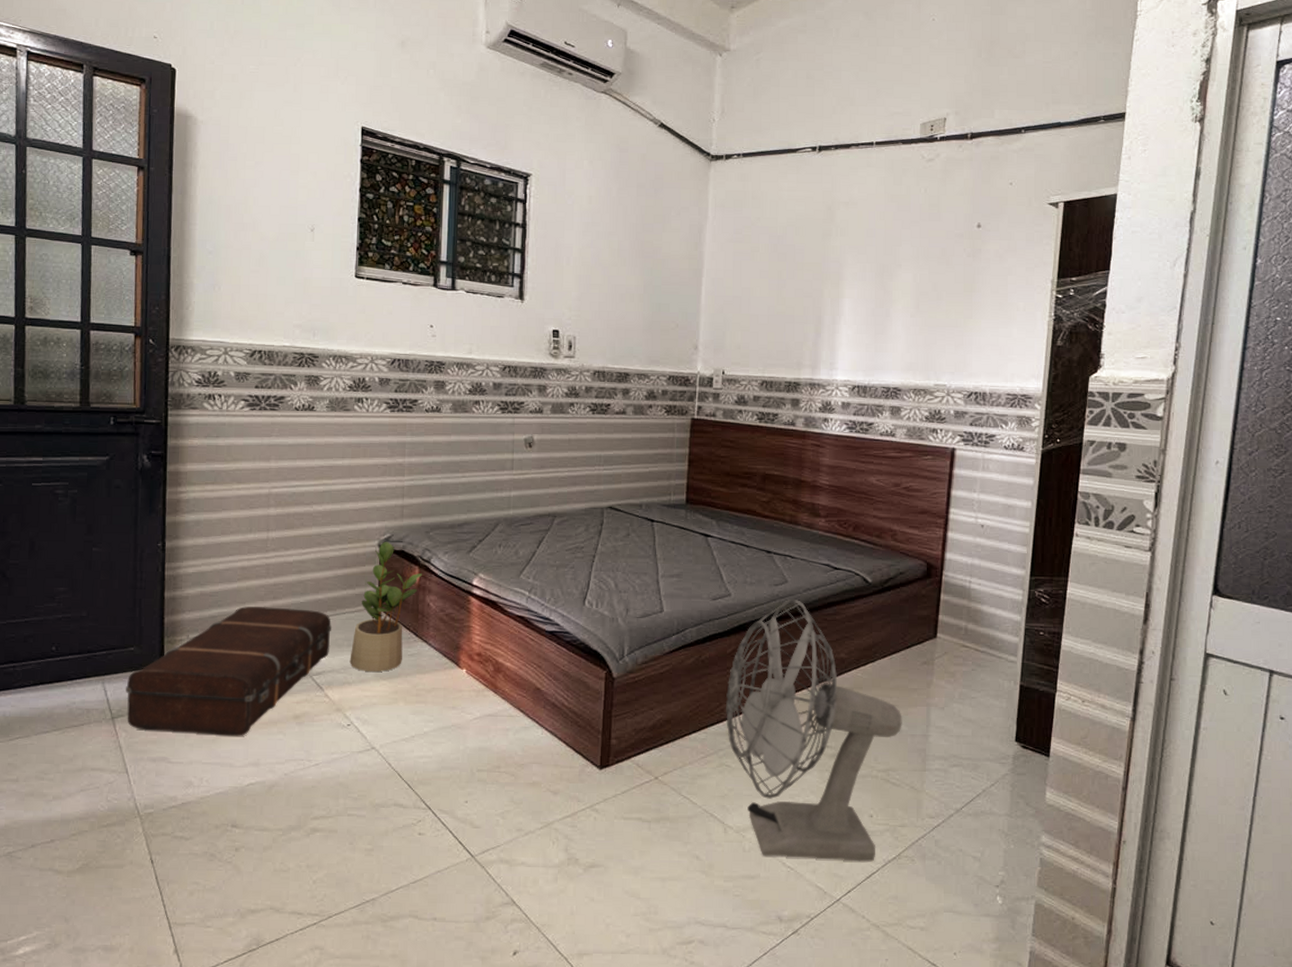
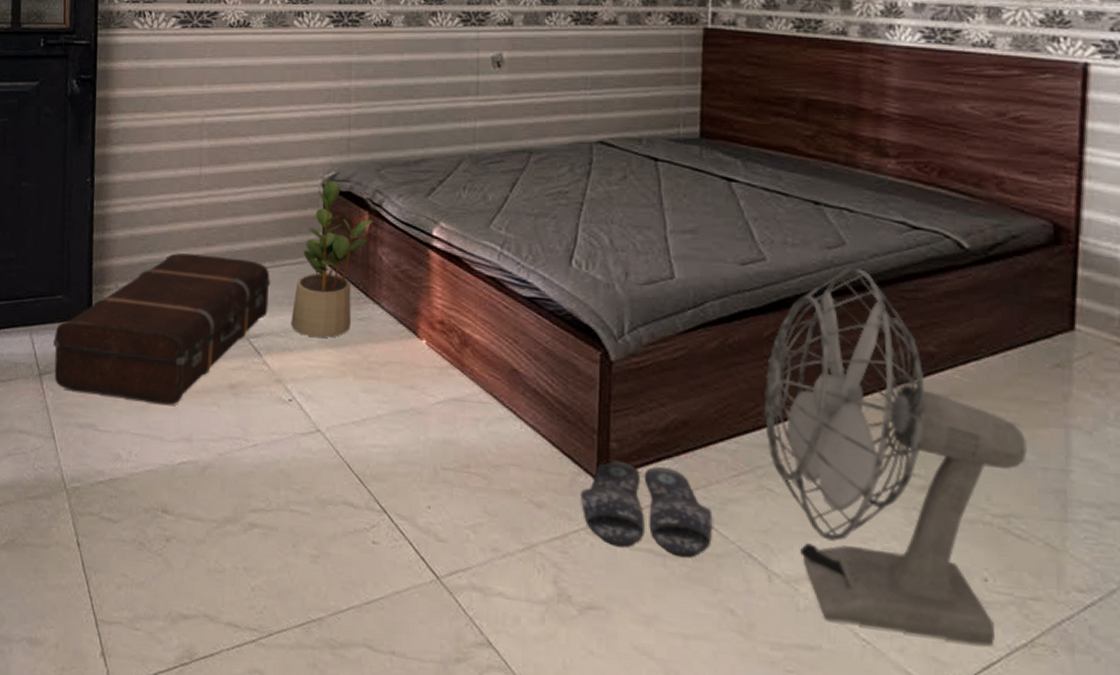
slippers: none [587,753,686,820] -> present [581,459,713,557]

